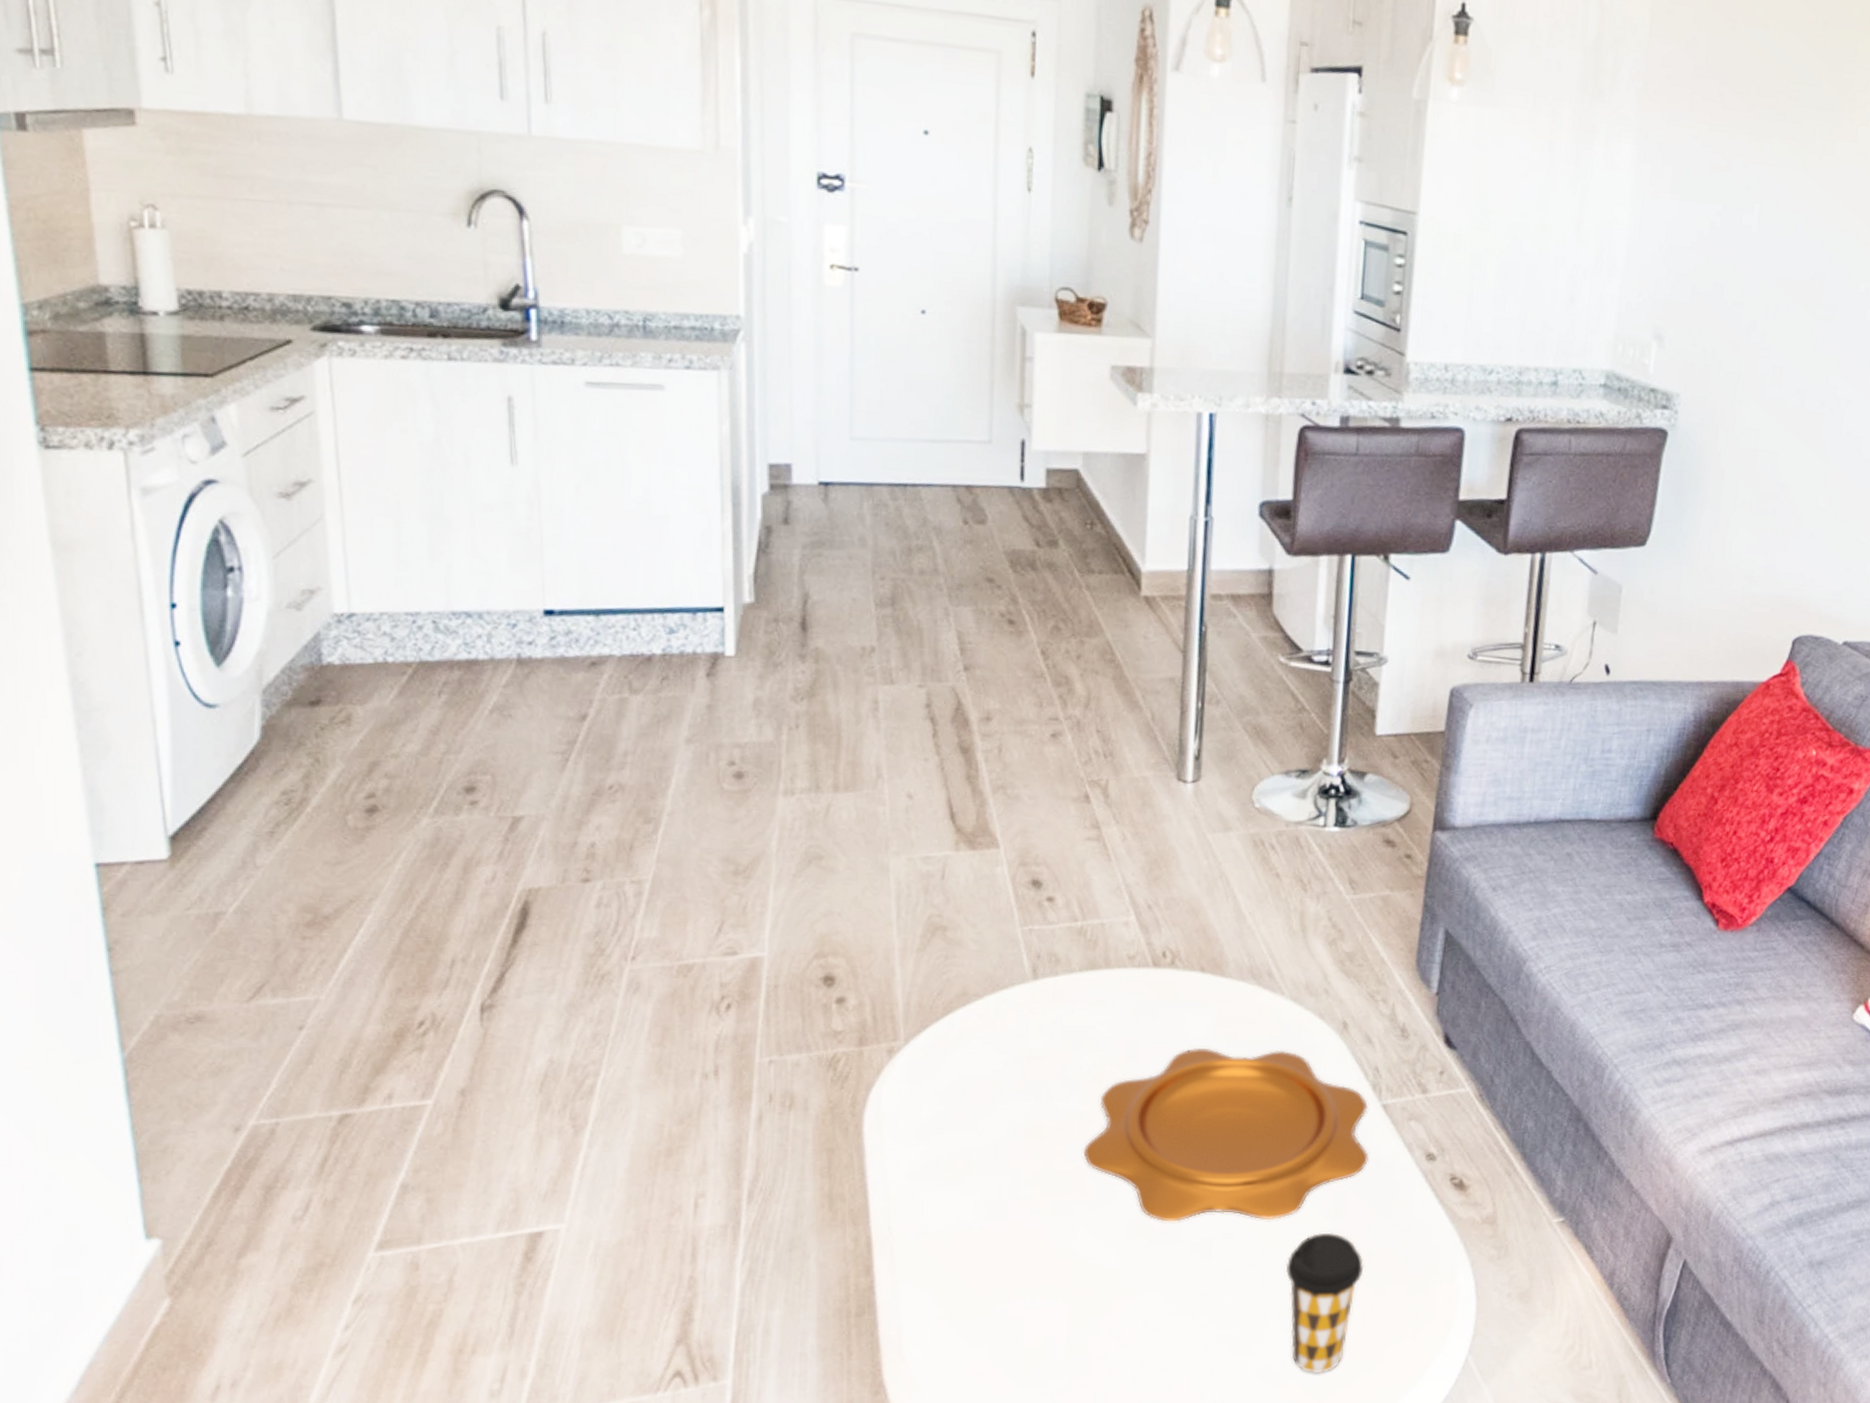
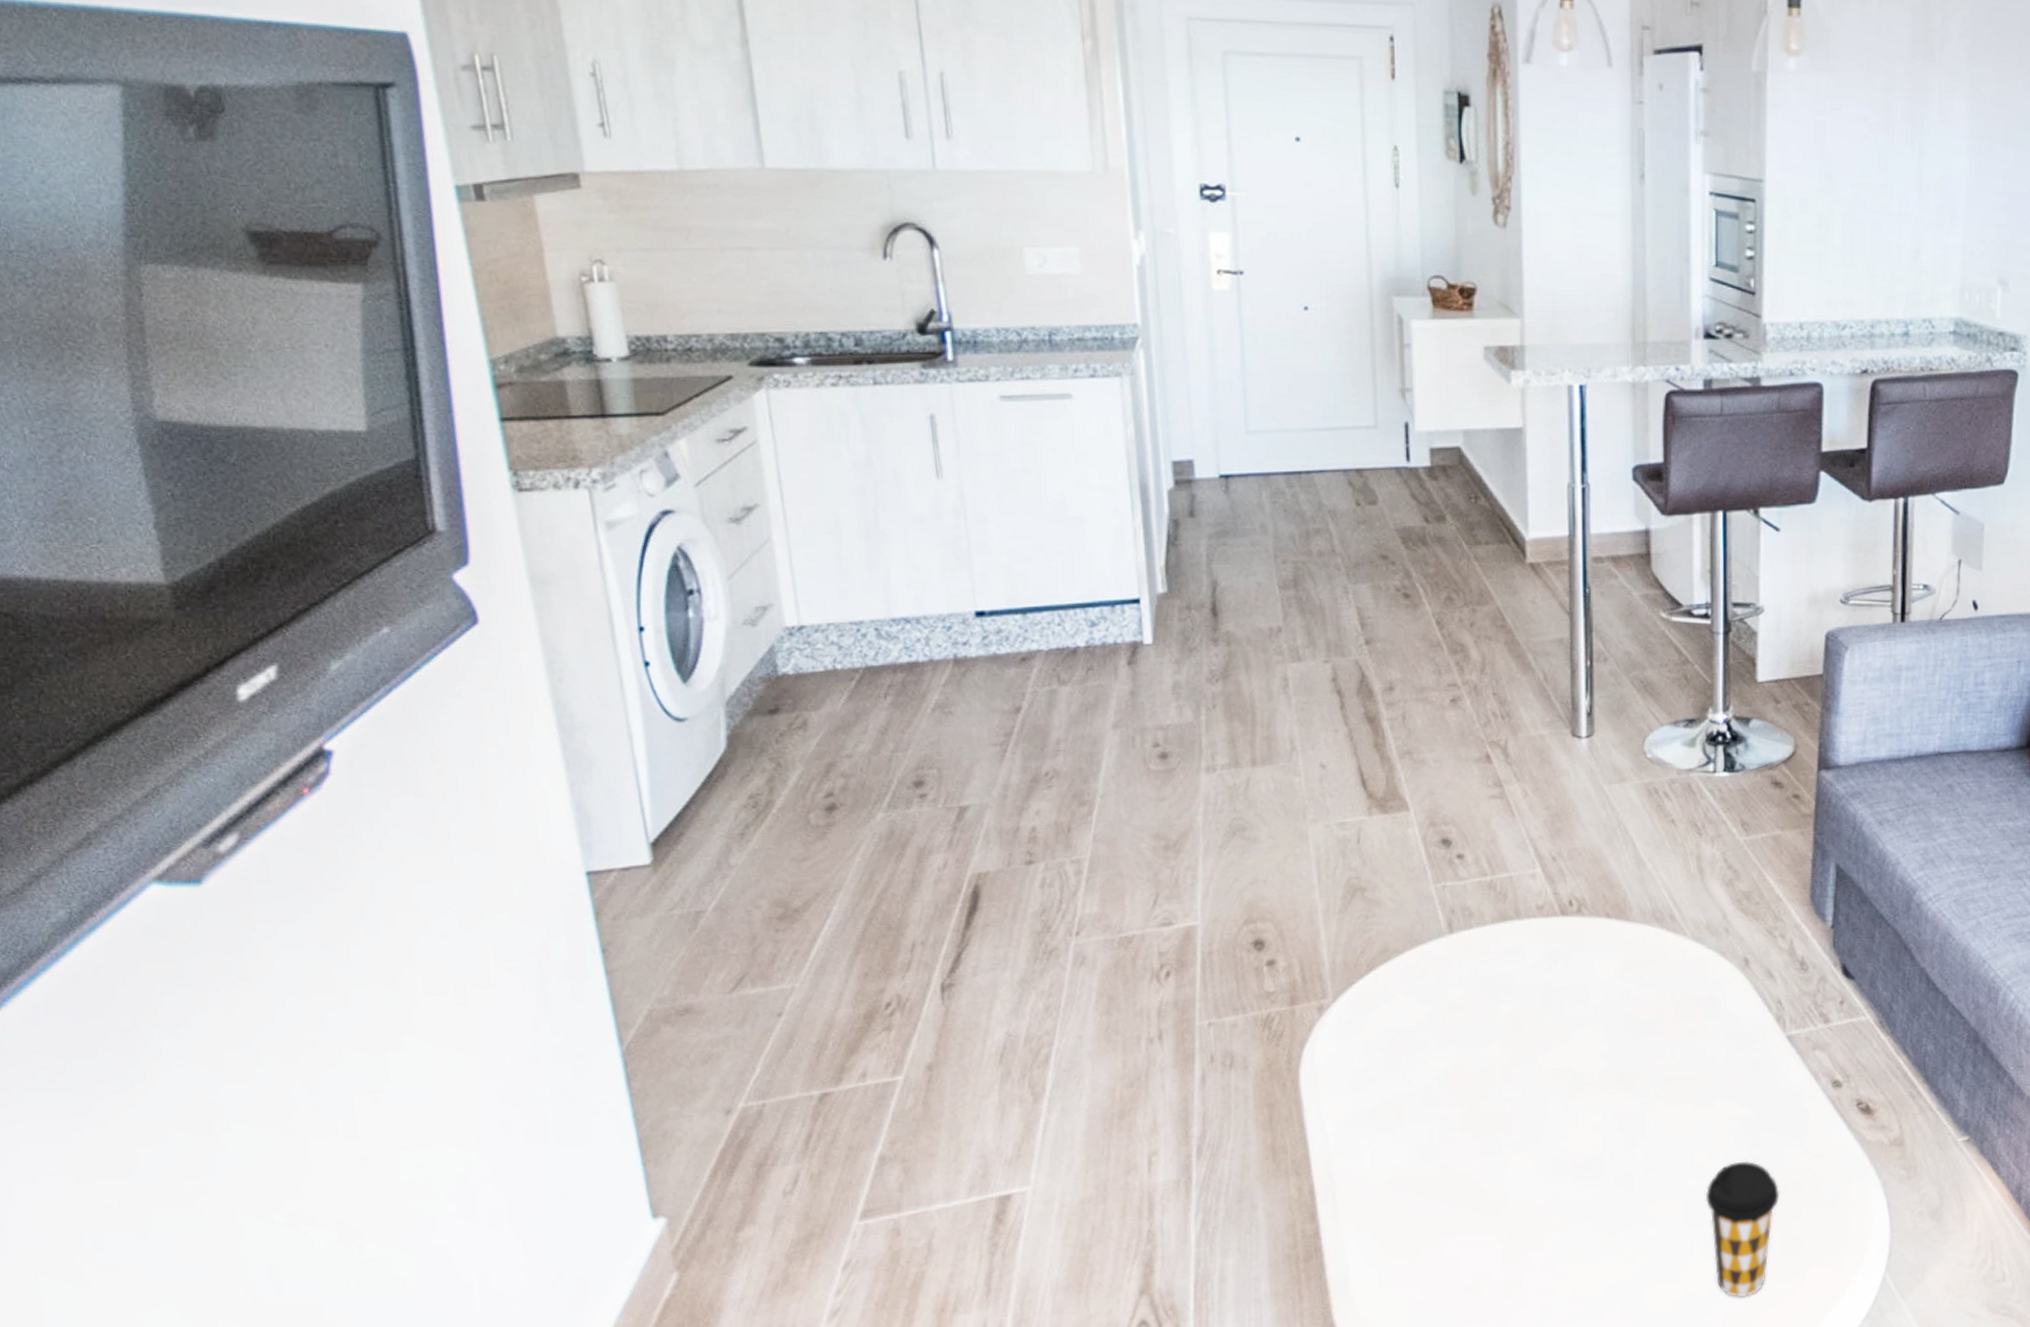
decorative bowl: present [1083,1047,1369,1222] -> none [1506,988,1777,1159]

